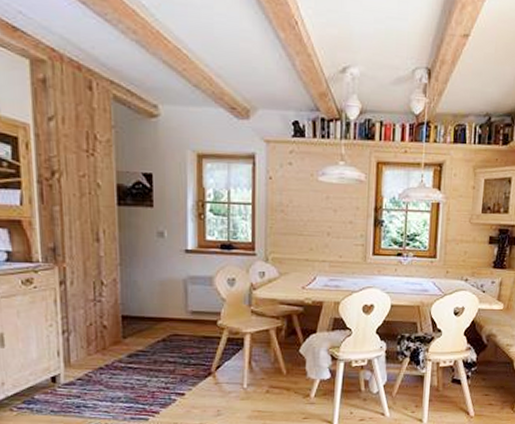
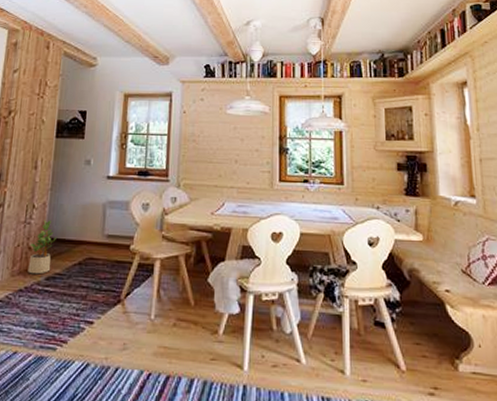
potted plant: none [103,297,135,352] -> present [28,220,58,275]

